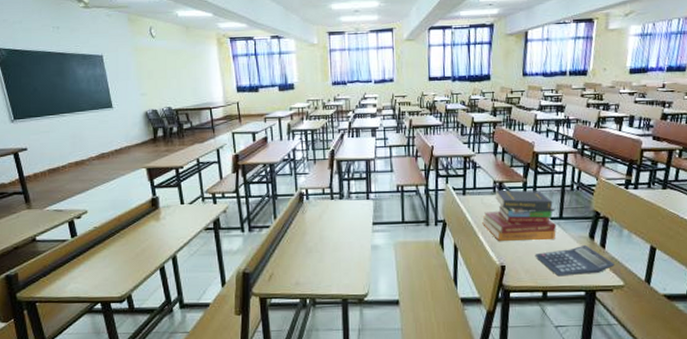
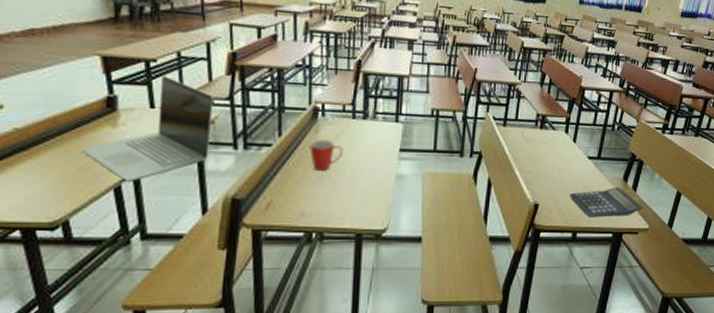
laptop: none [137,178,225,264] -> present [81,75,213,183]
mug: none [299,218,326,246] -> present [310,139,343,171]
books: present [482,189,557,241] -> none [520,123,595,179]

